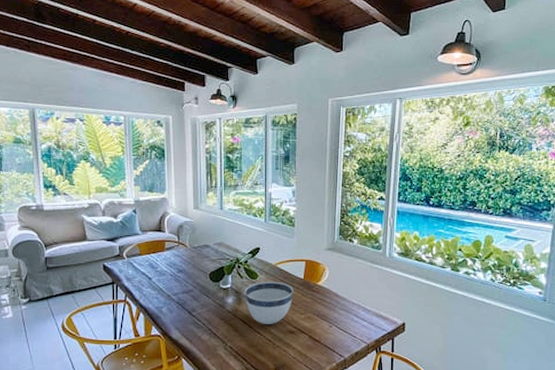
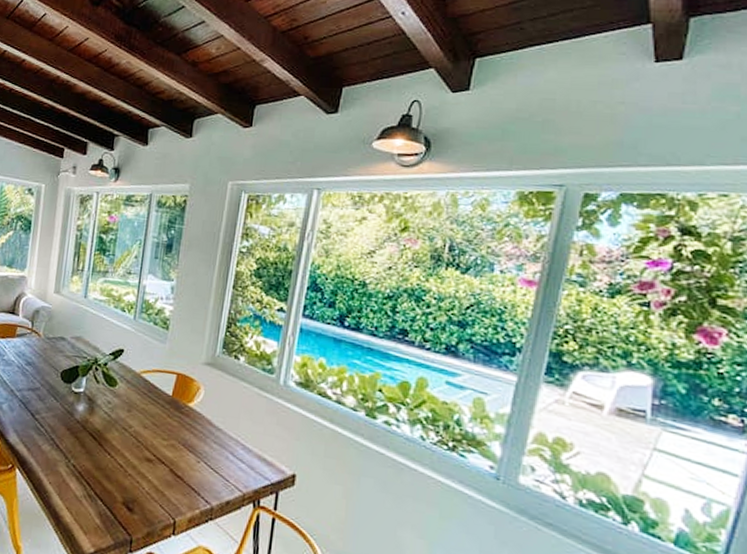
bowl: present [245,281,293,324] -> none [98,390,158,446]

